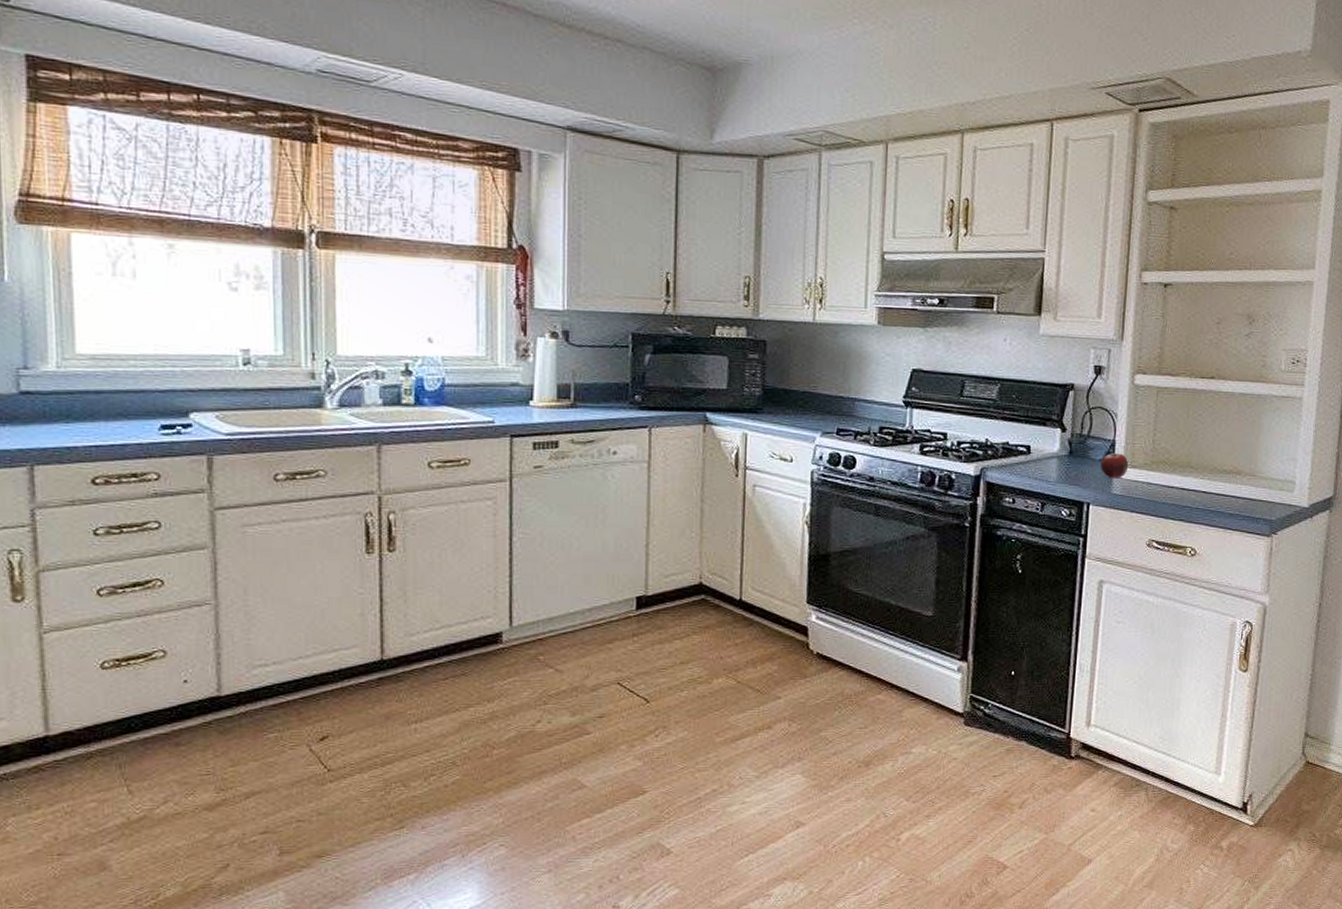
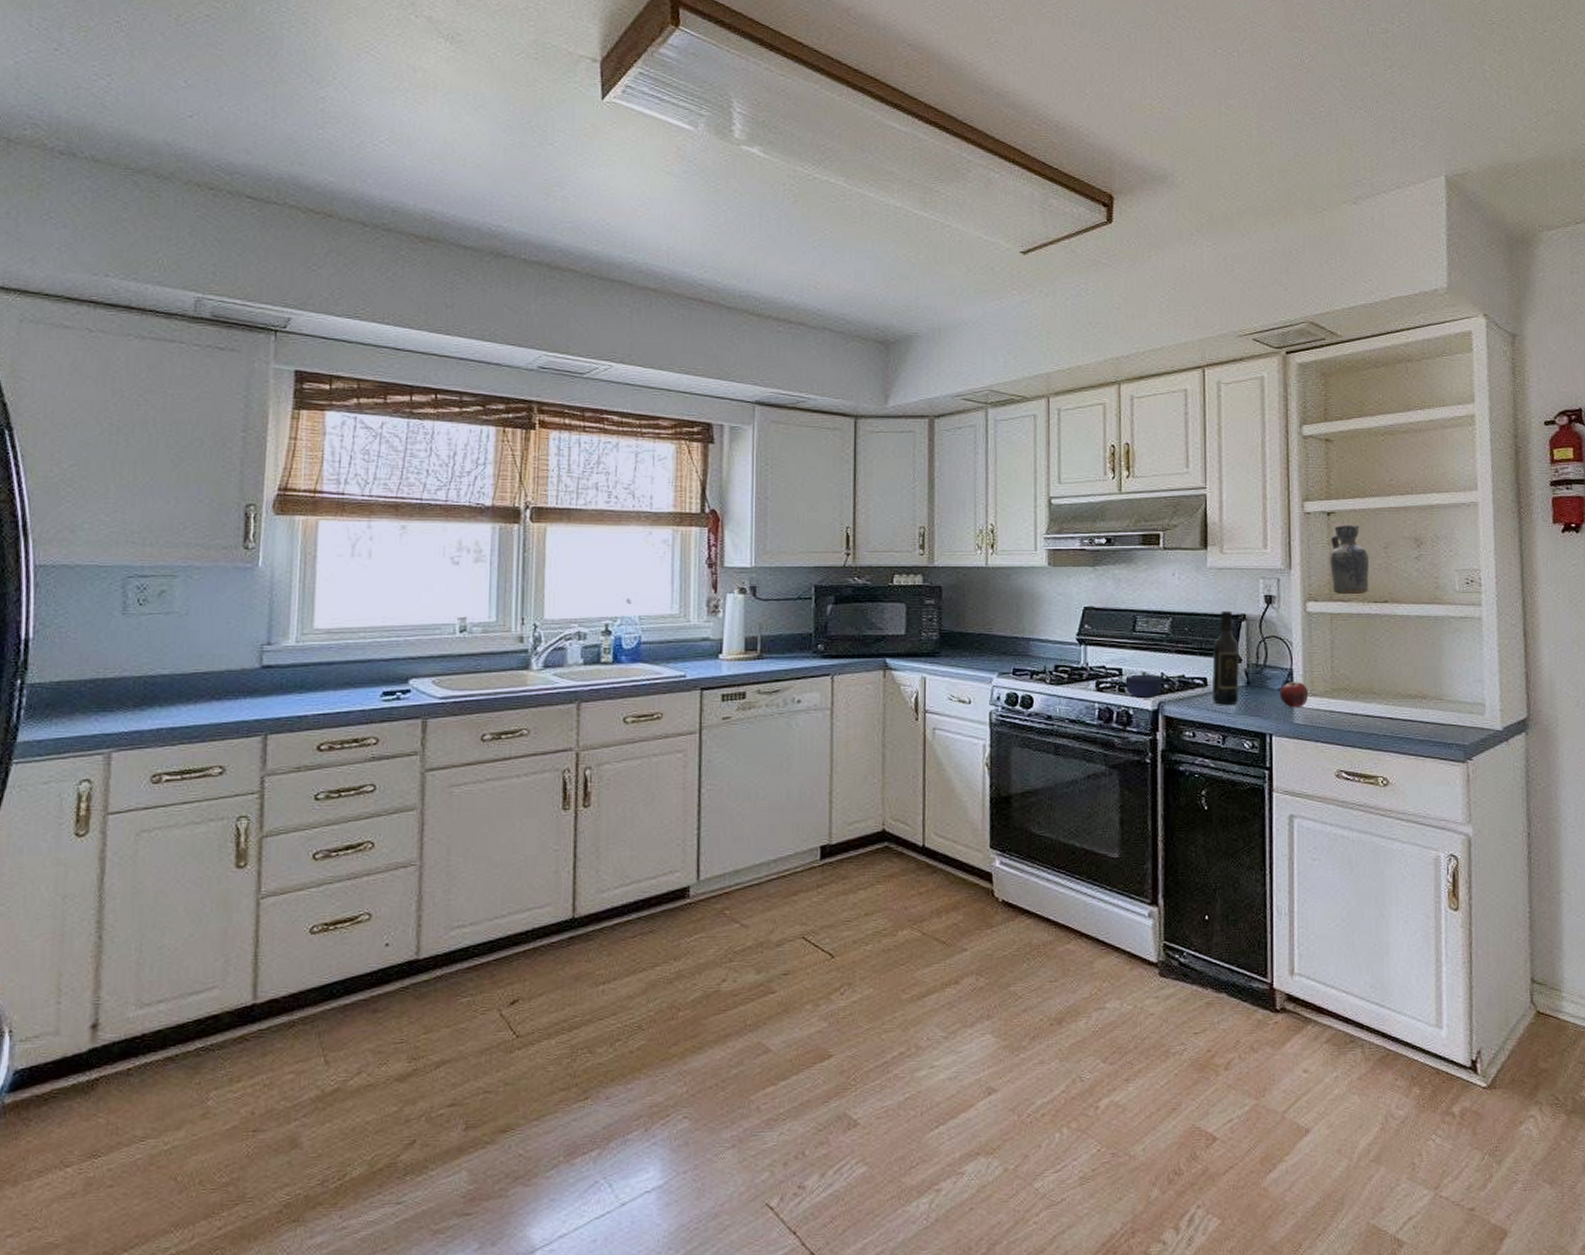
cooking pot: none [945,437,990,463] -> present [1121,671,1166,698]
wine bottle: none [1034,379,1066,473] -> present [1212,610,1240,705]
ceramic jug: none [1161,297,1201,370] -> present [1330,524,1370,595]

